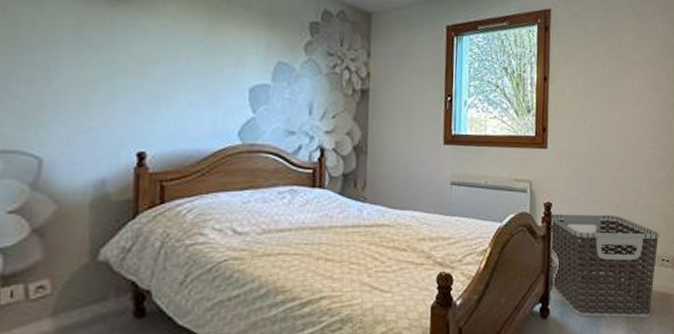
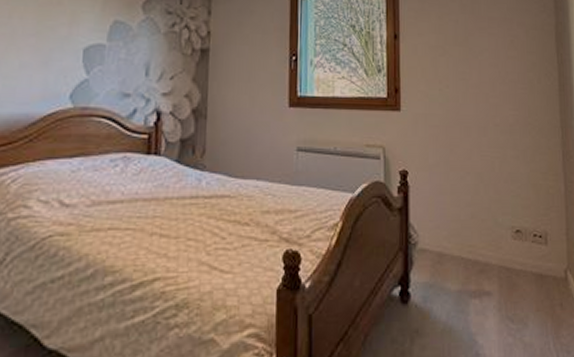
clothes hamper: present [549,213,660,318] -> none [406,182,530,304]

